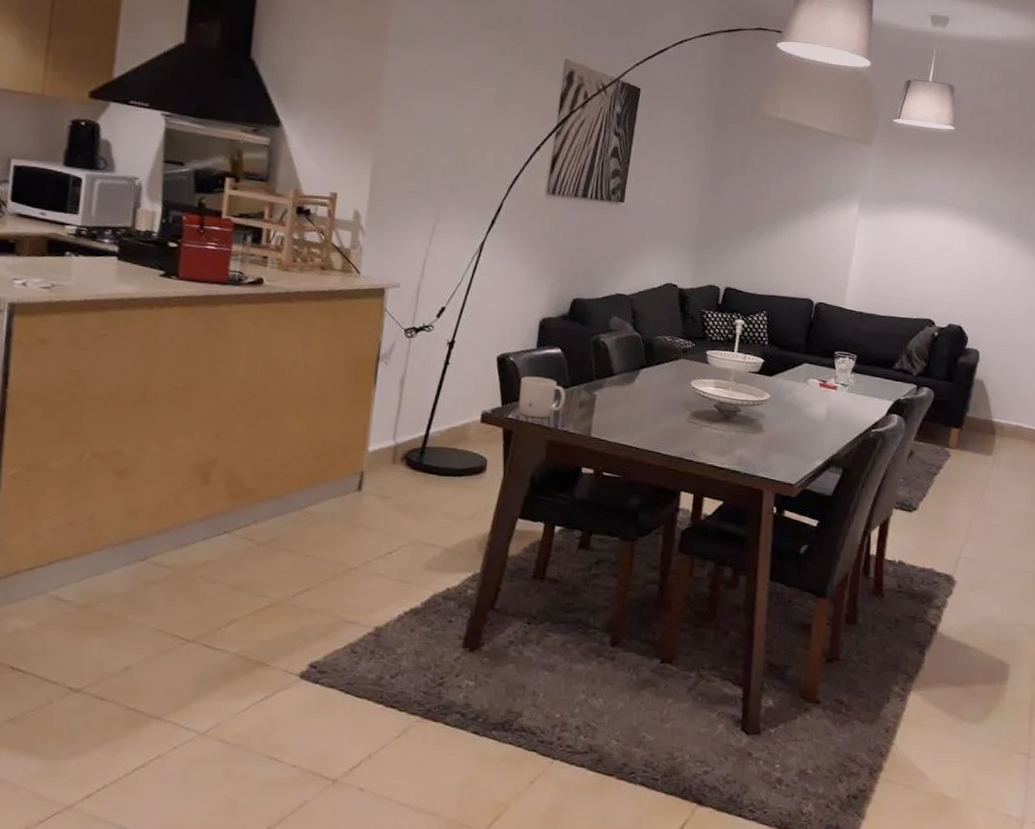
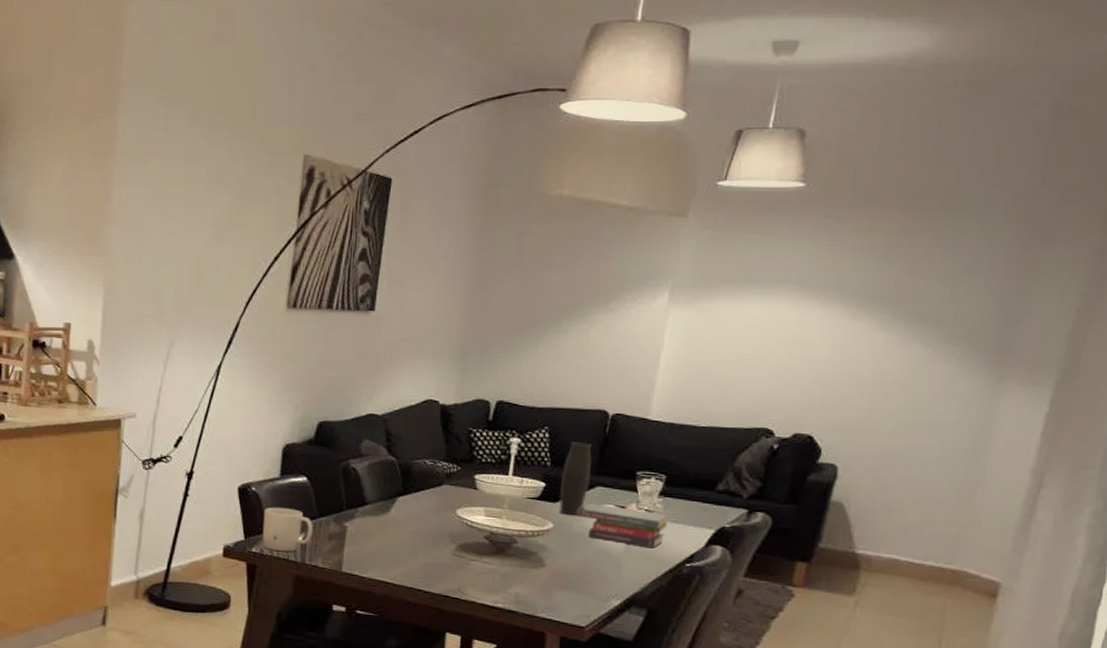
vase: none [774,325,800,388] -> present [559,442,592,516]
books: none [788,377,859,417] -> present [577,502,669,549]

